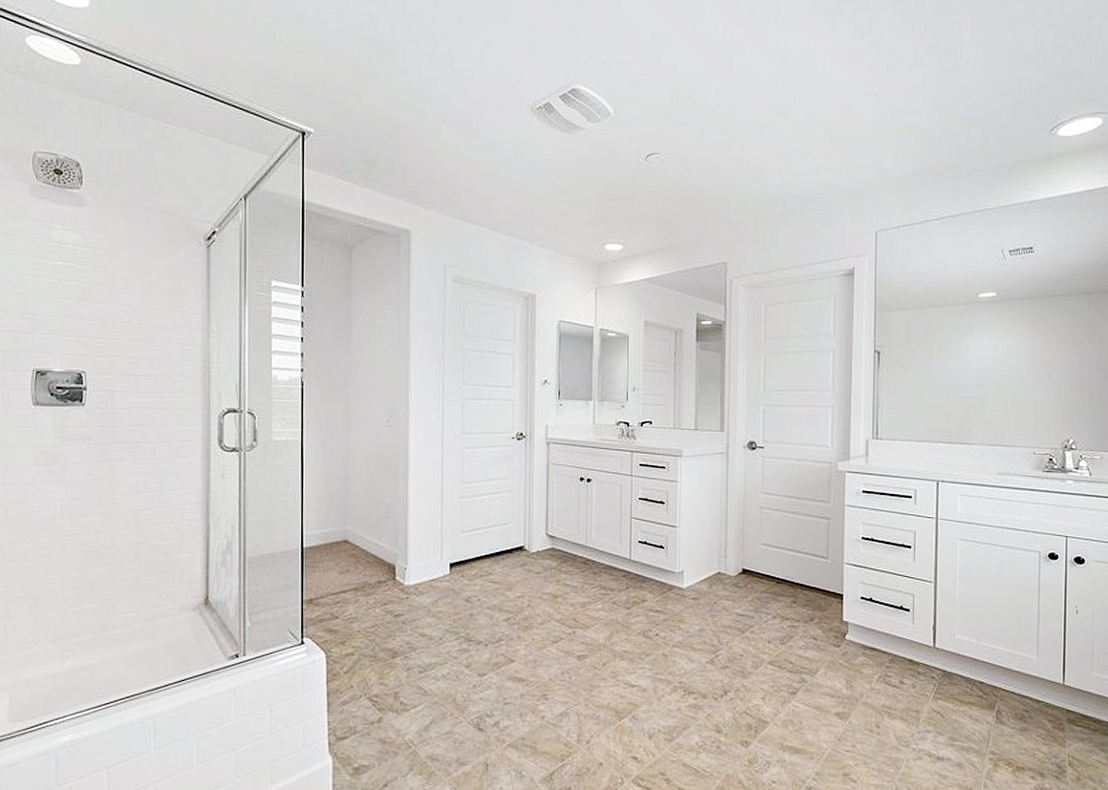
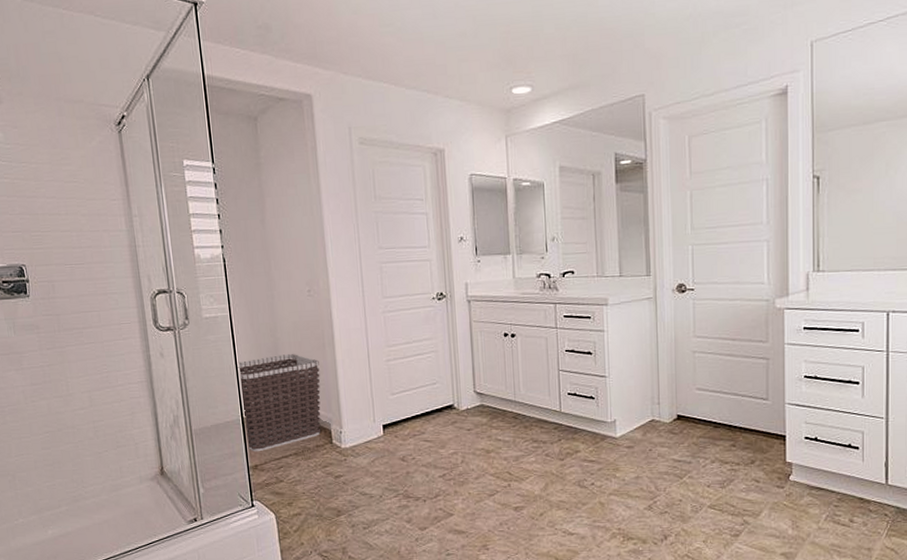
clothes hamper: none [303,484,390,585] -> present [237,354,321,452]

